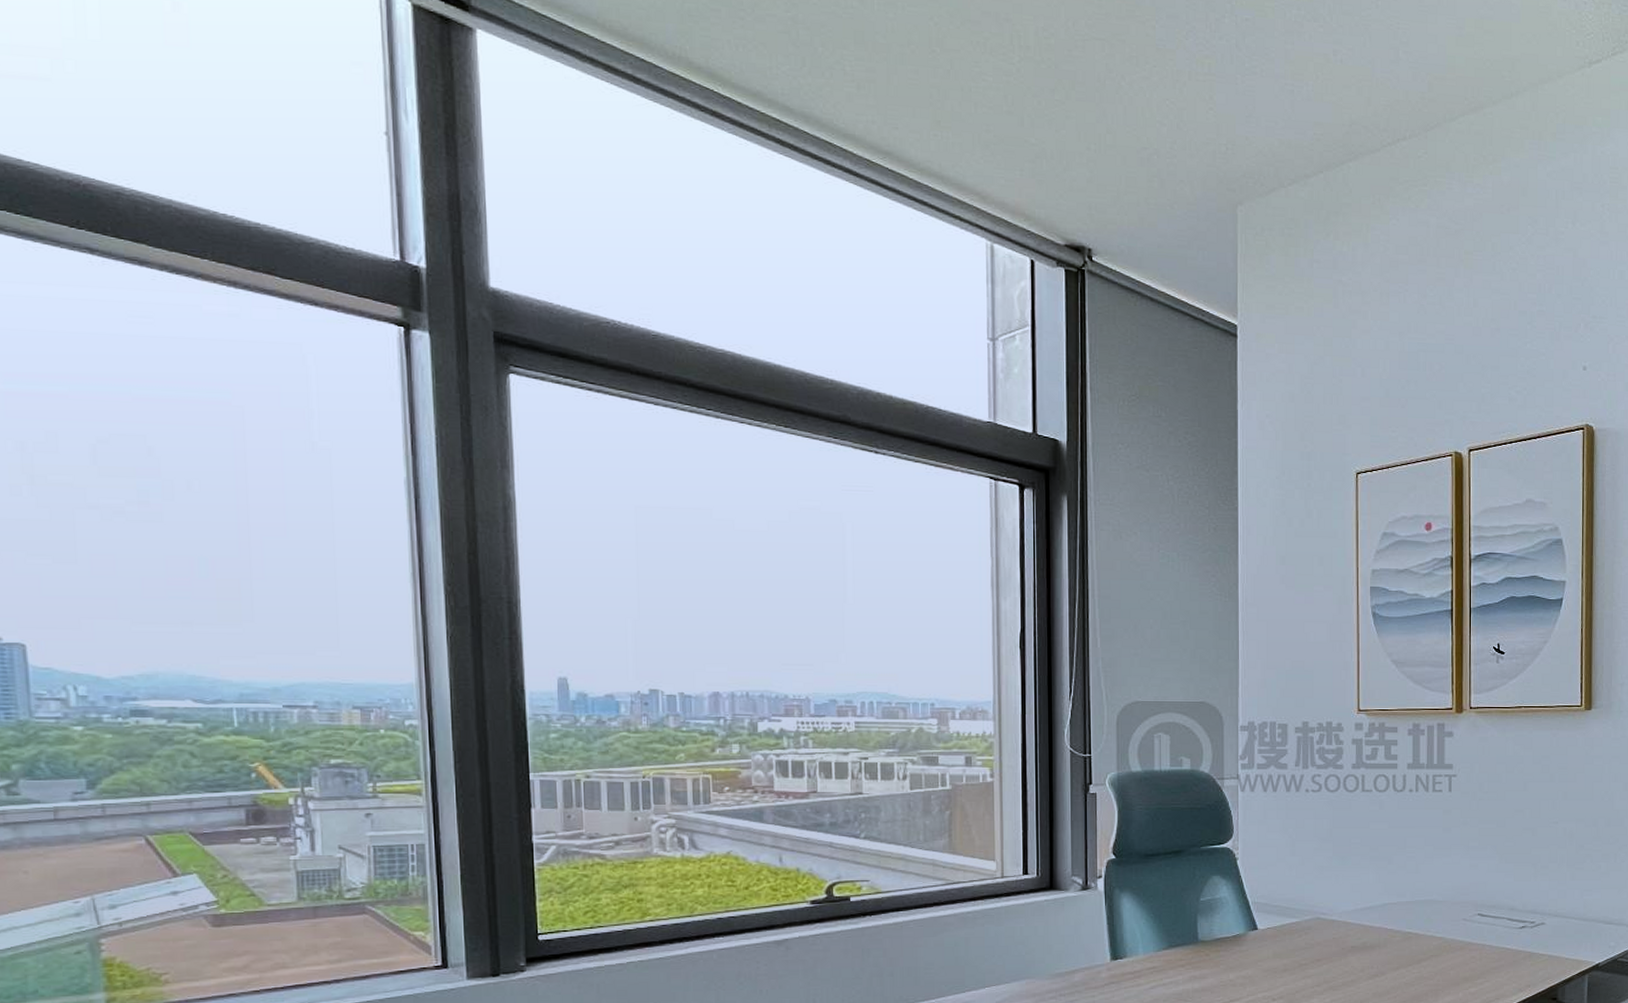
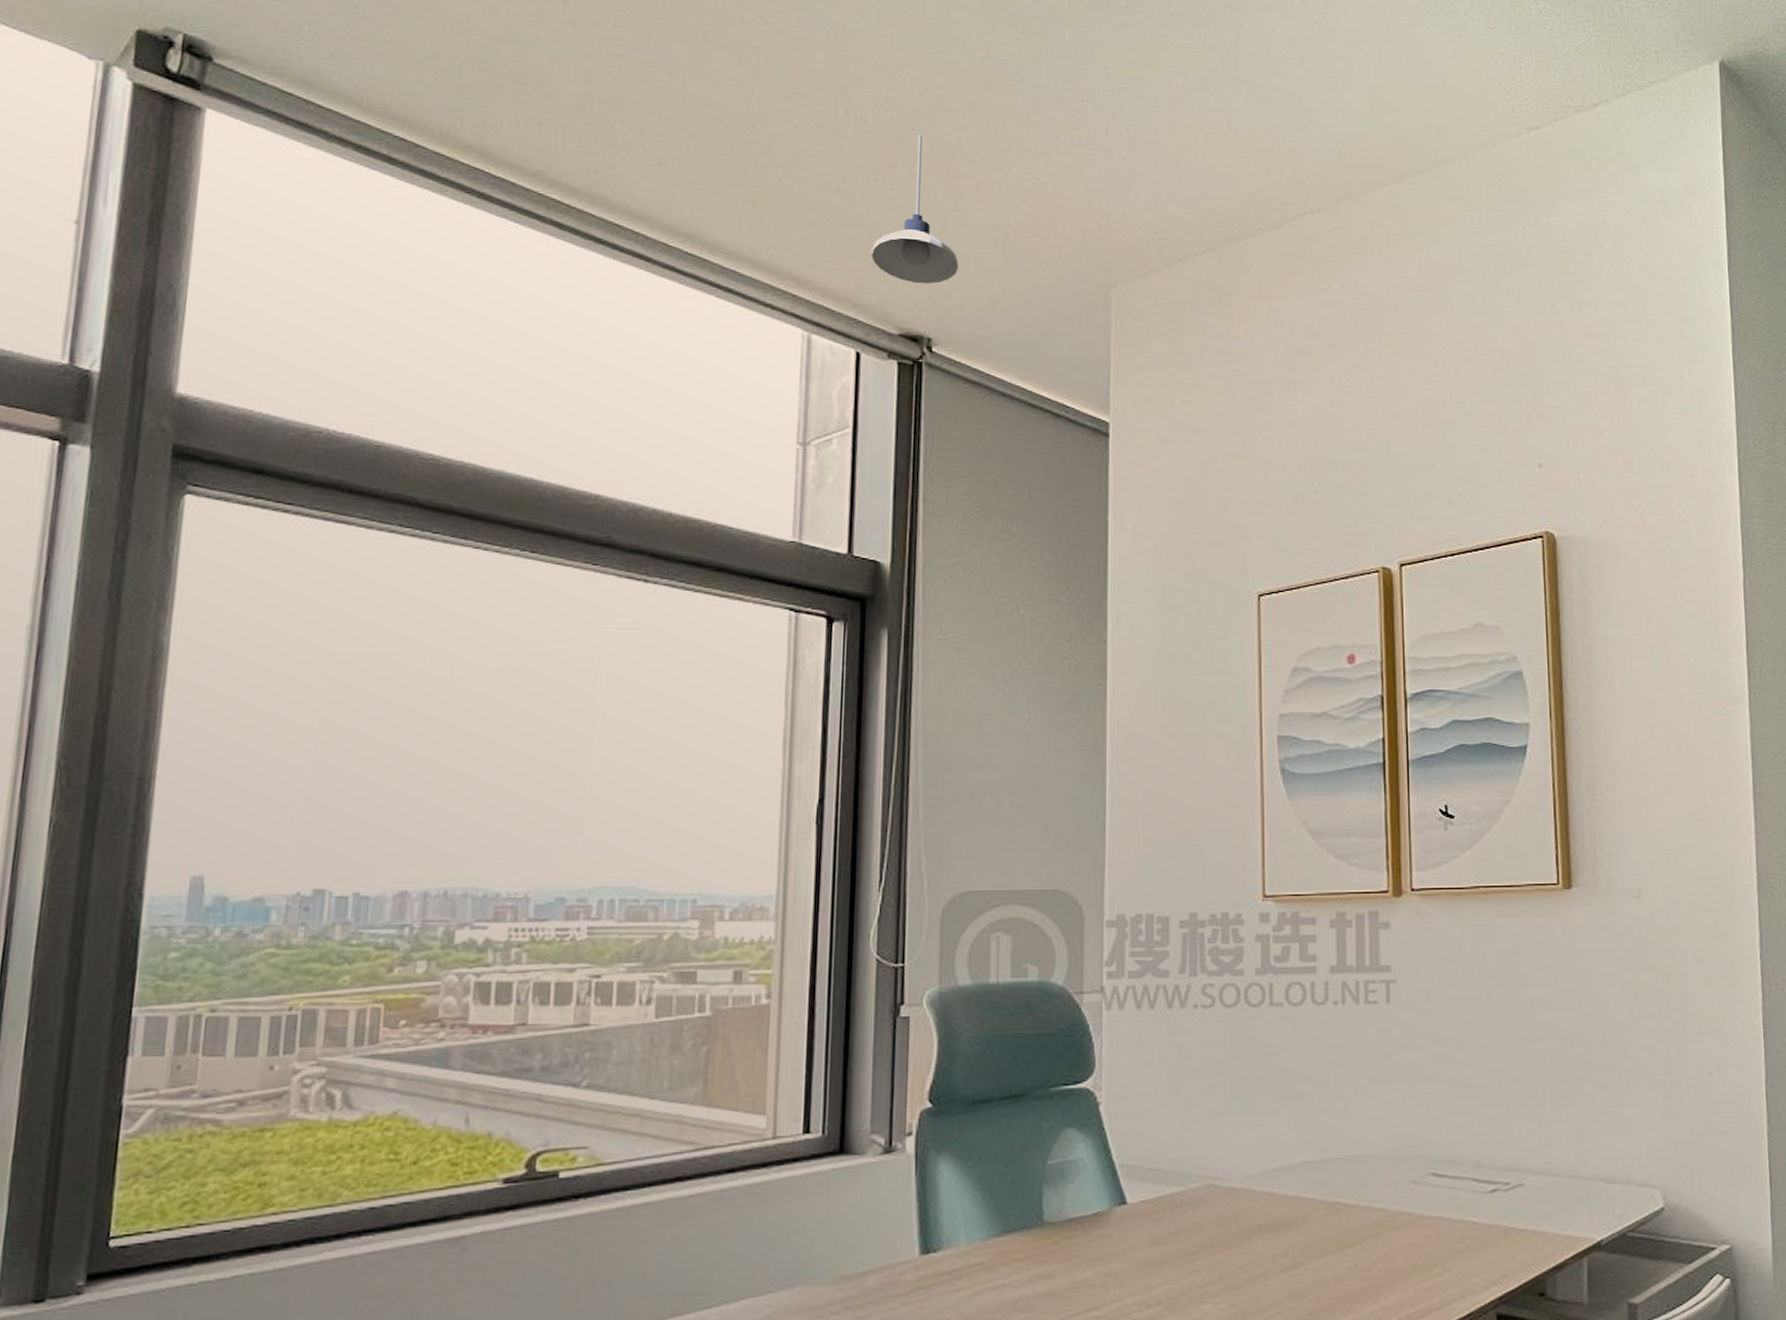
pendant light: none [1039,61,1112,201] -> present [871,135,959,285]

